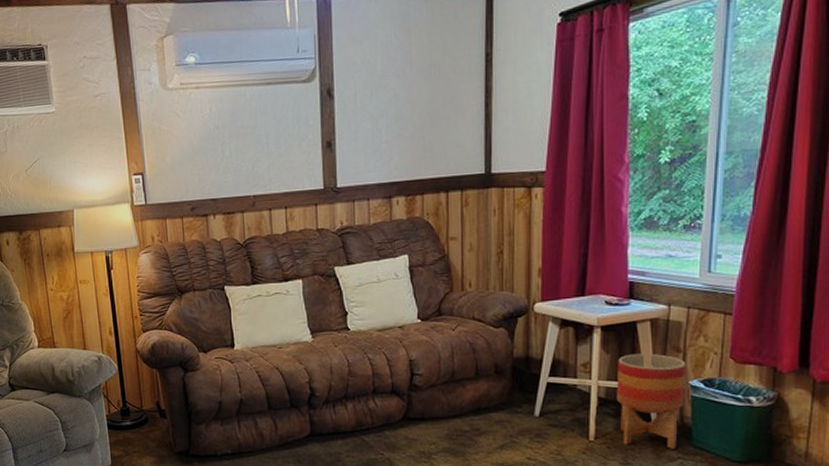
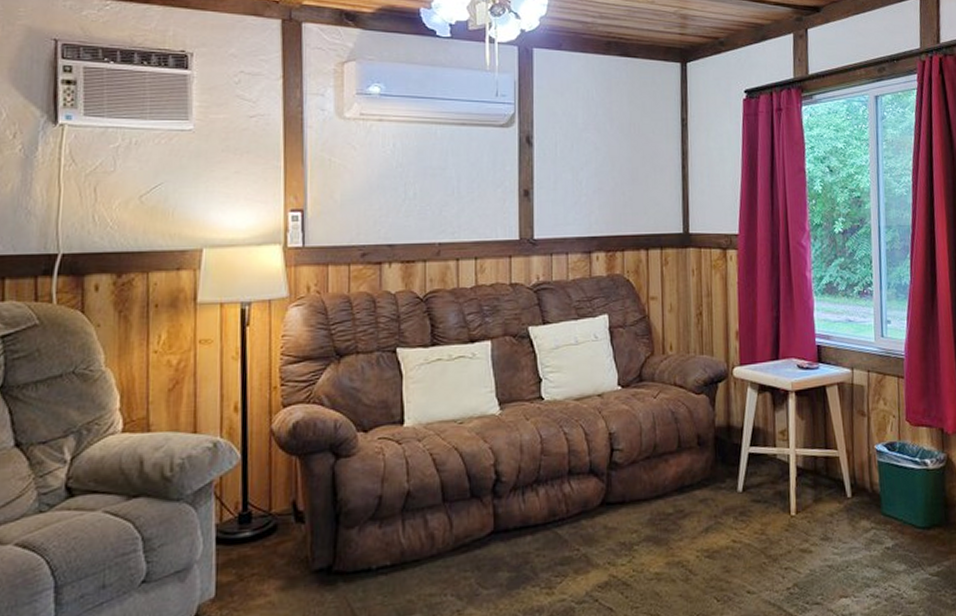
planter: present [616,353,686,449] -> none [812,418,872,519]

